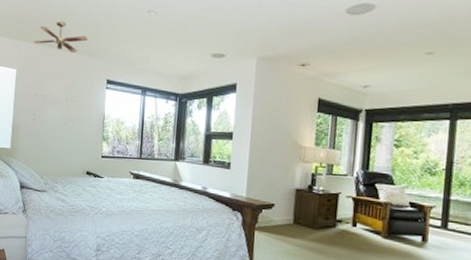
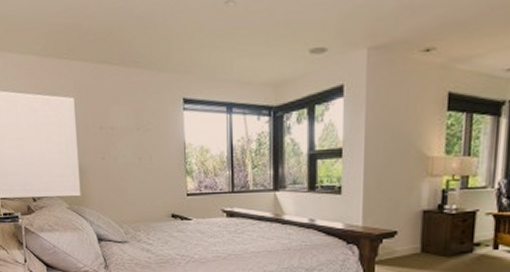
ceiling fan: present [33,21,87,53] -> none [89,28,154,69]

